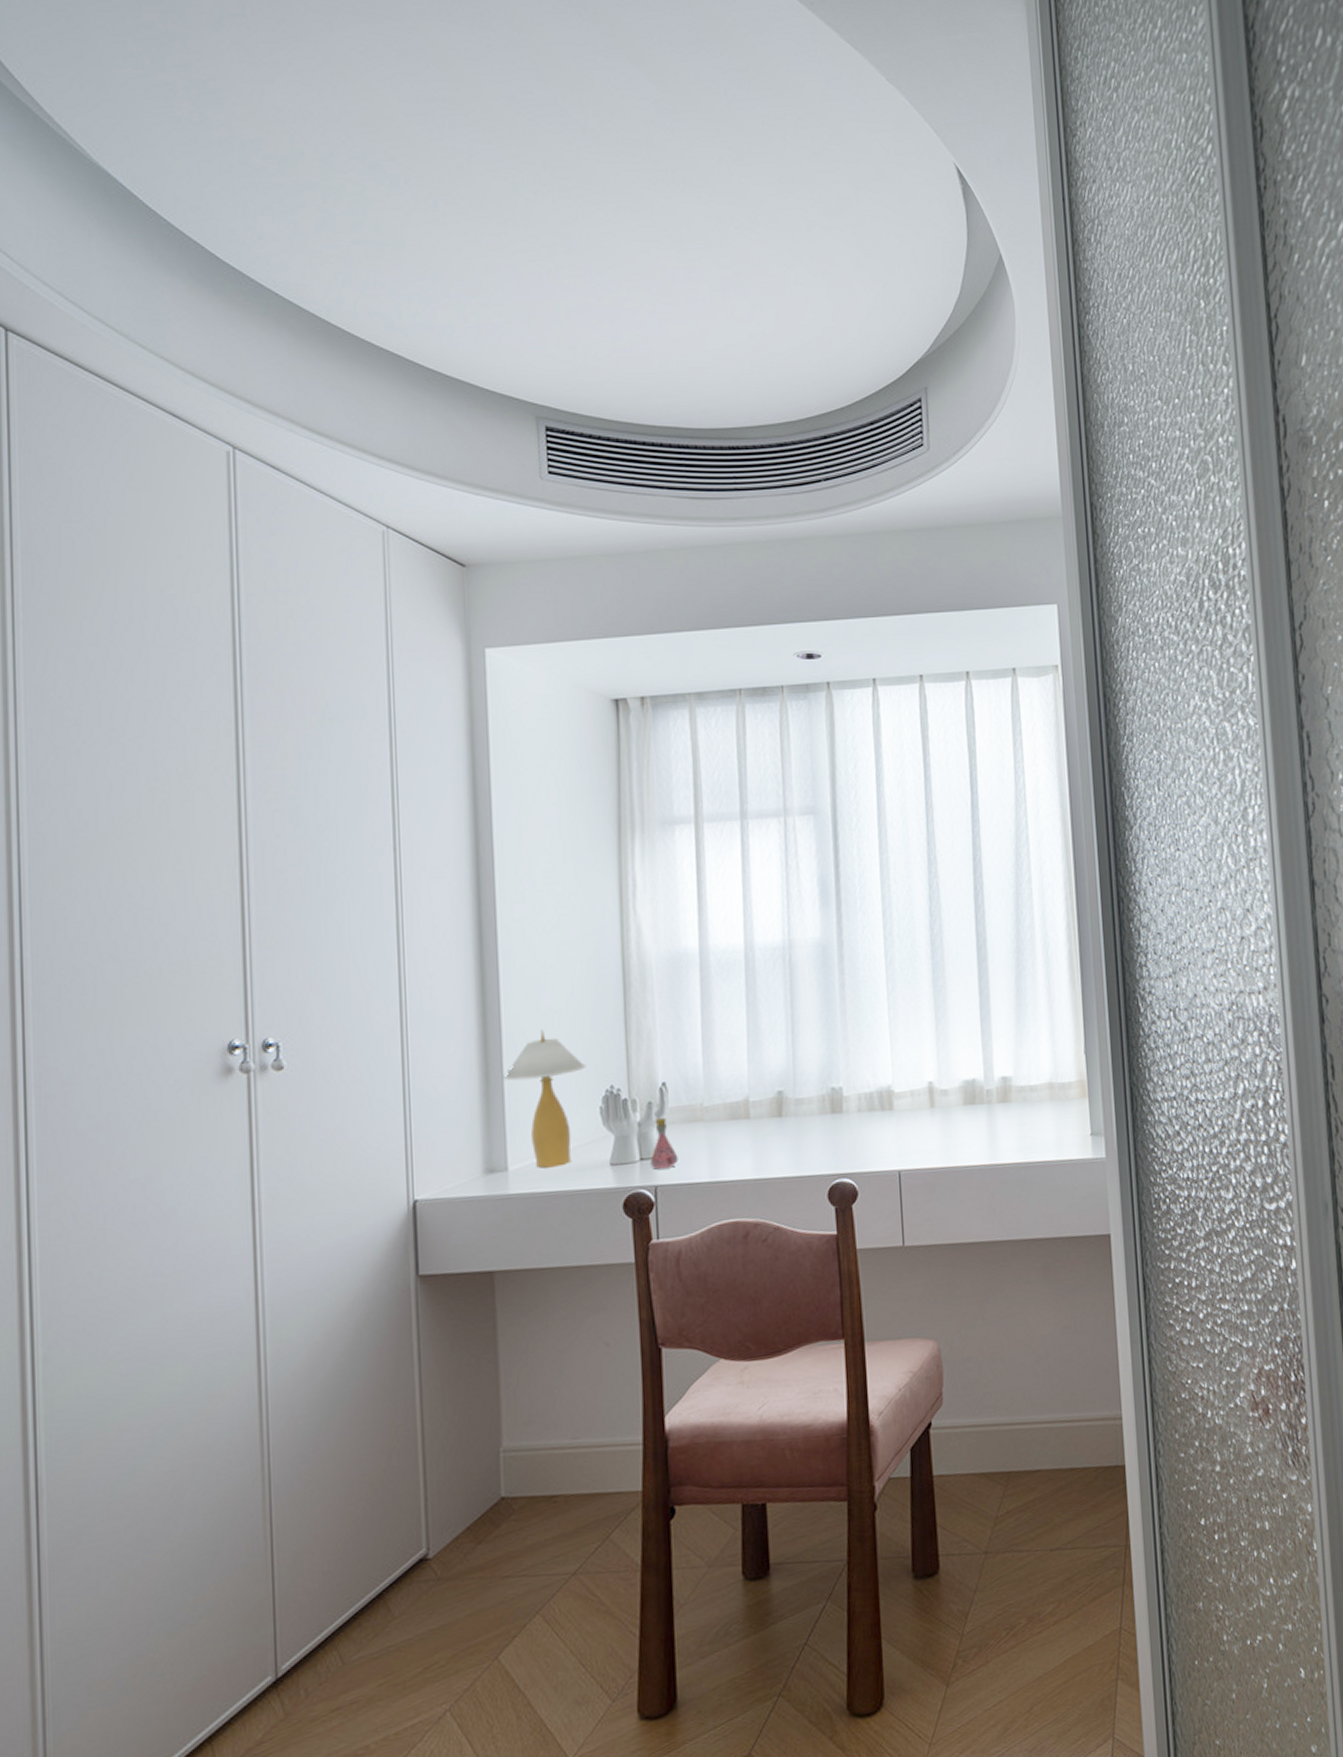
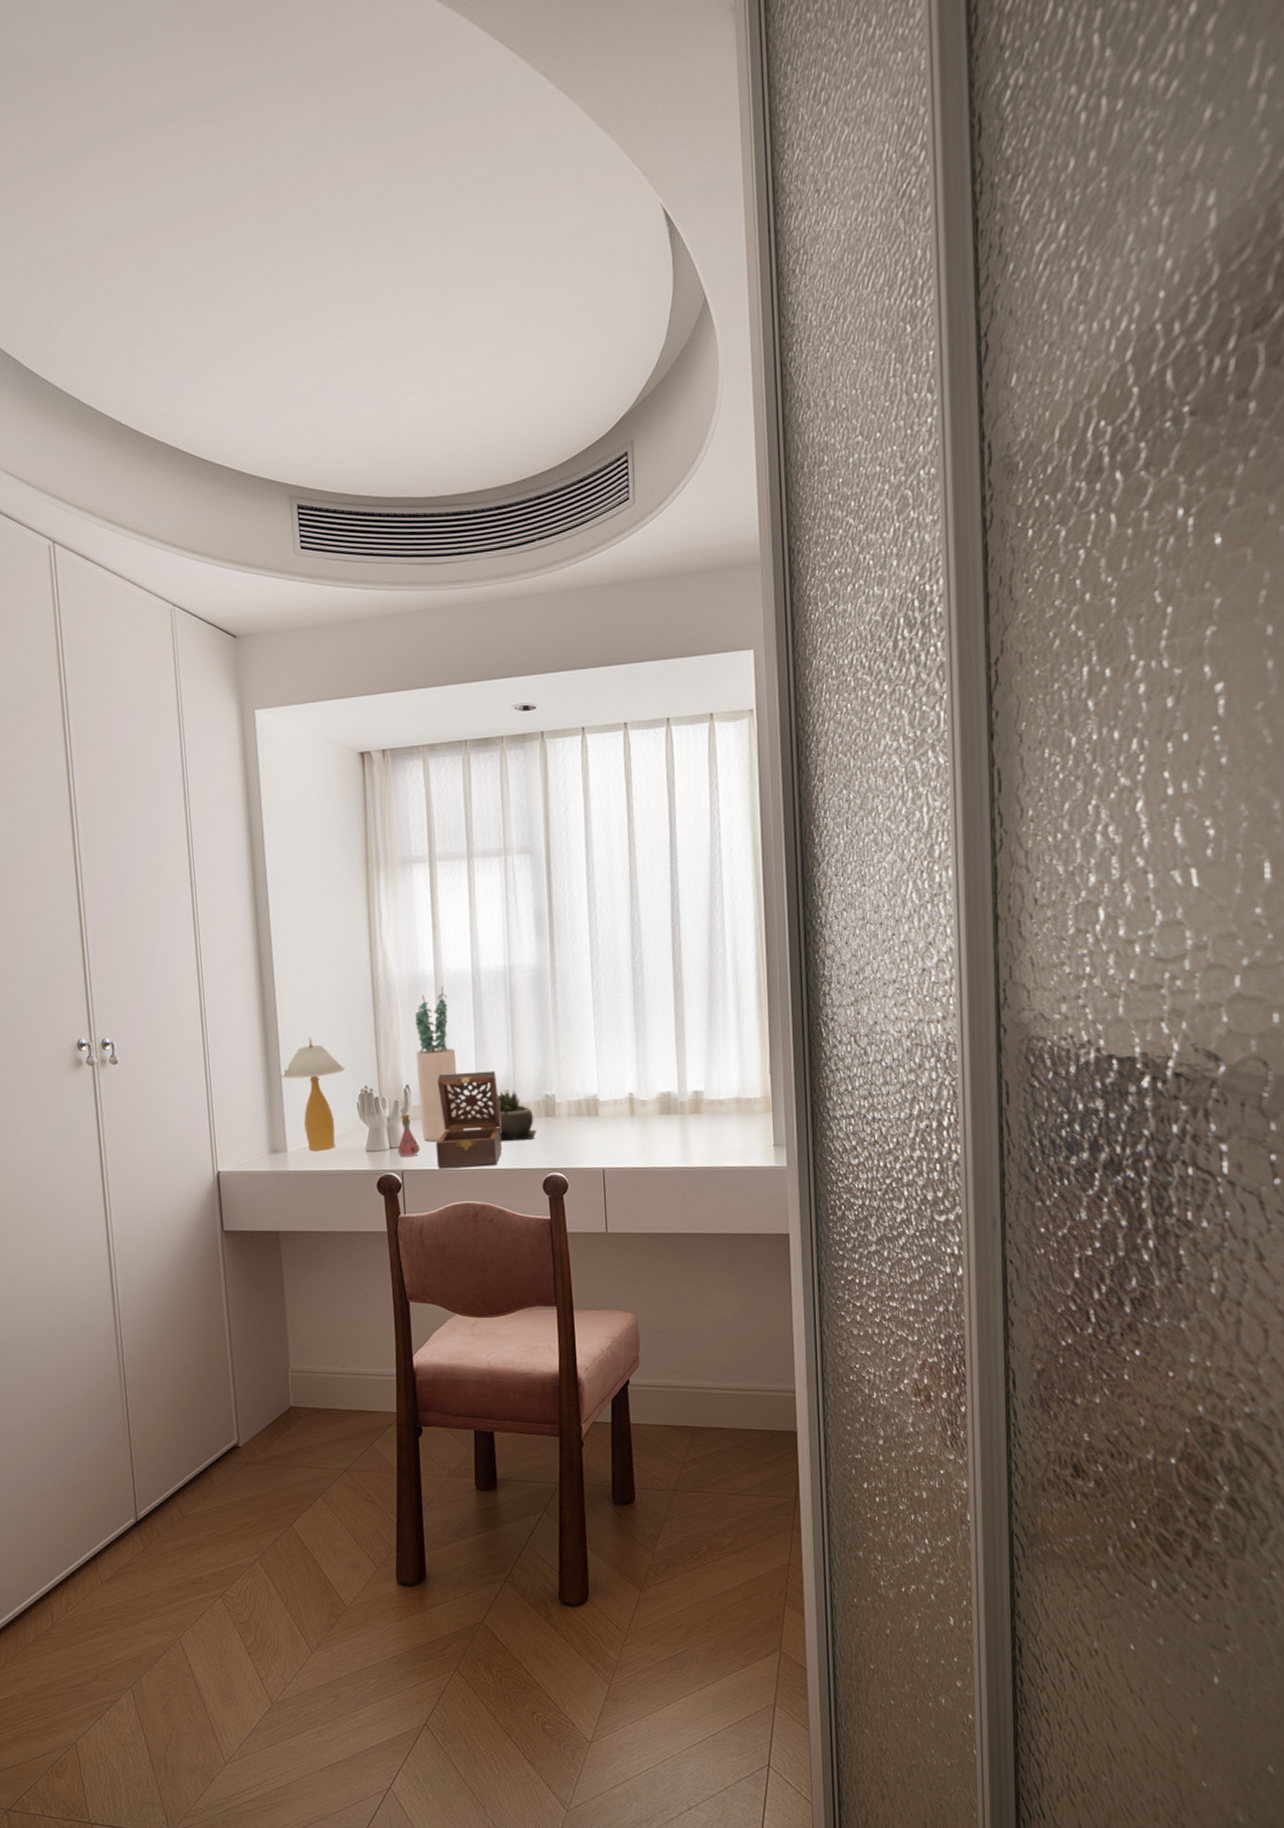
vase: none [674,965,728,1150] -> present [415,986,460,1142]
jewelry box: none [697,1062,779,1182] -> present [435,1071,502,1169]
succulent plant: none [771,1082,820,1145] -> present [495,1088,536,1141]

